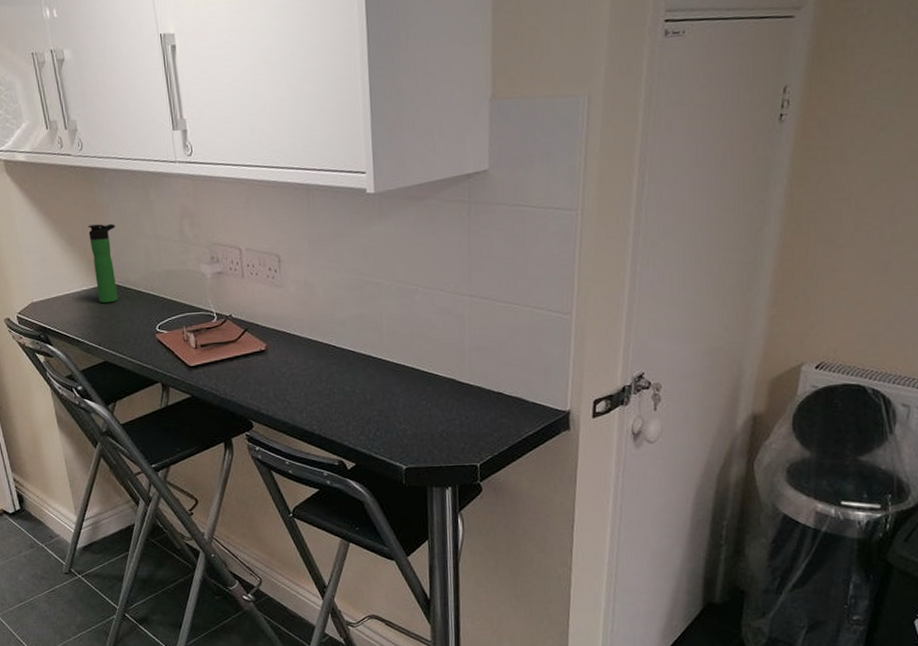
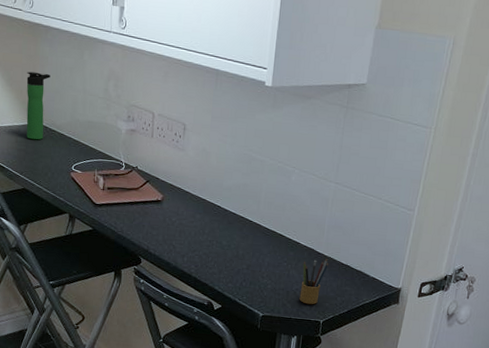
pencil box: none [445,387,477,447] -> present [299,258,329,305]

